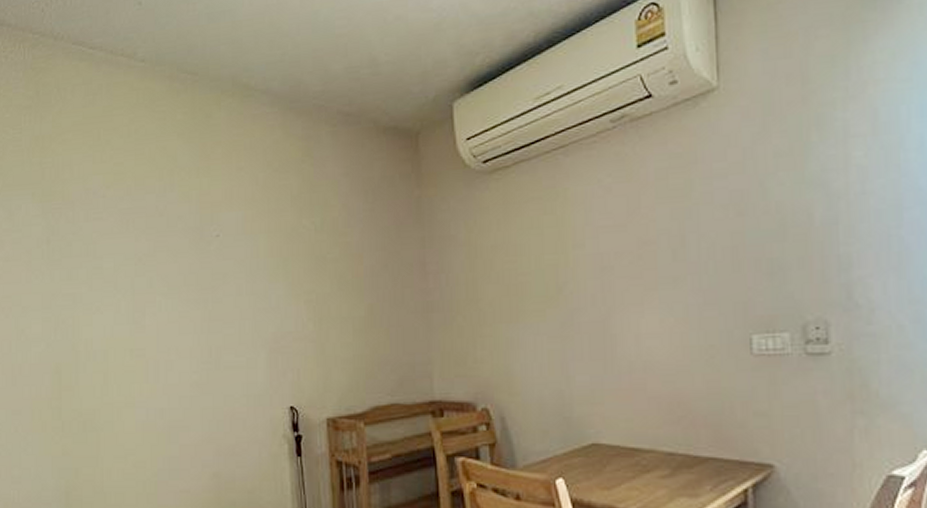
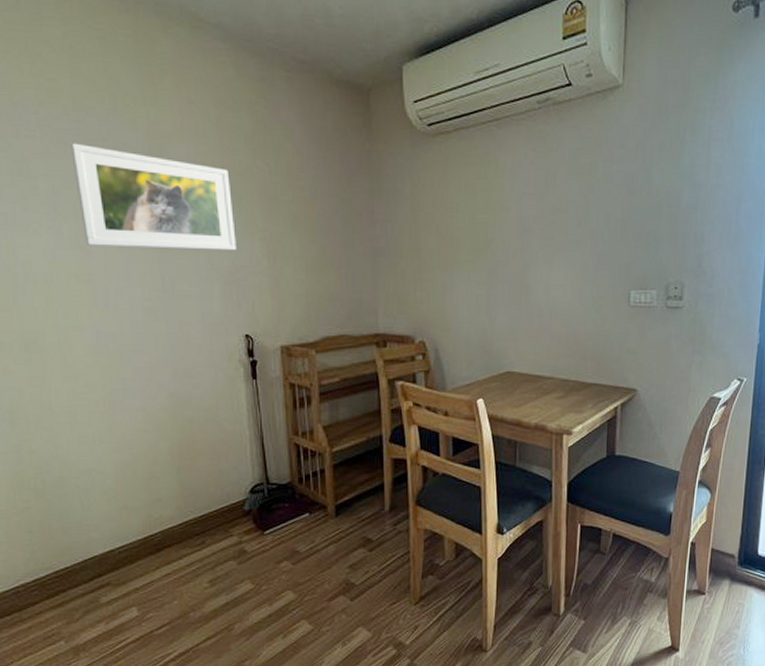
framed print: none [132,220,282,320] -> present [71,142,236,251]

